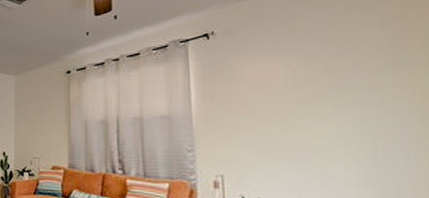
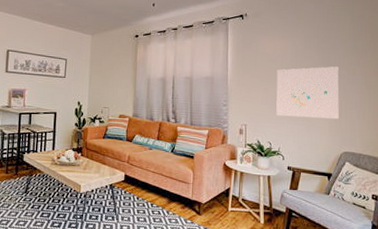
wall art: none [264,91,373,166] -> present [276,66,339,120]

